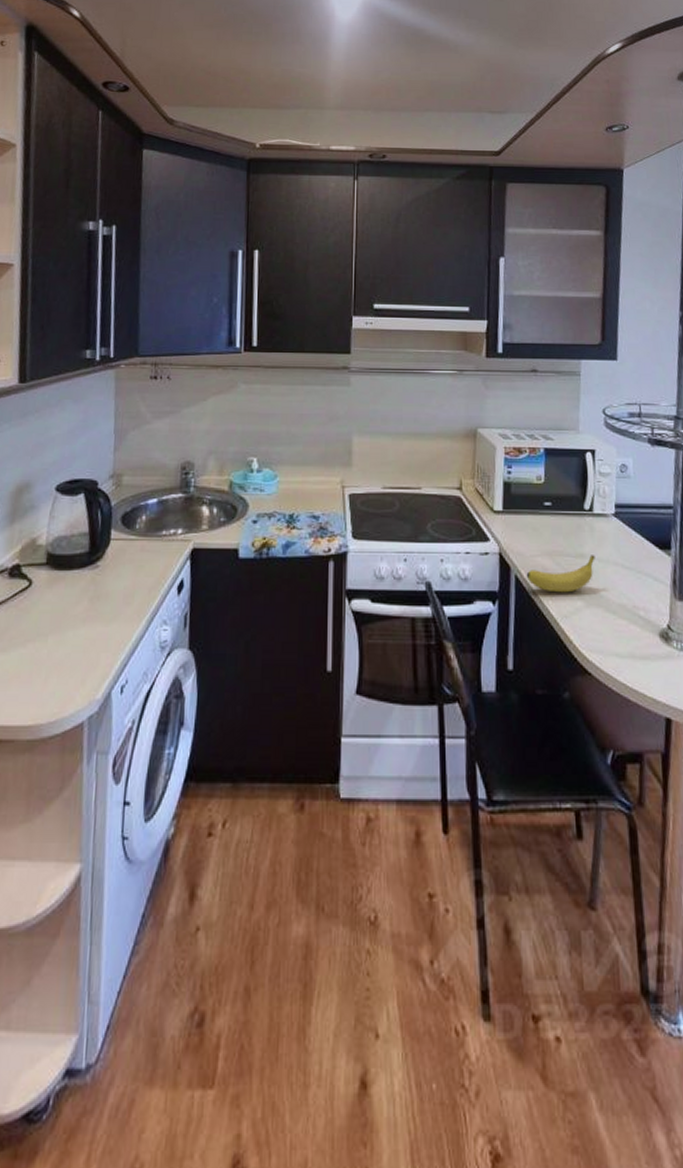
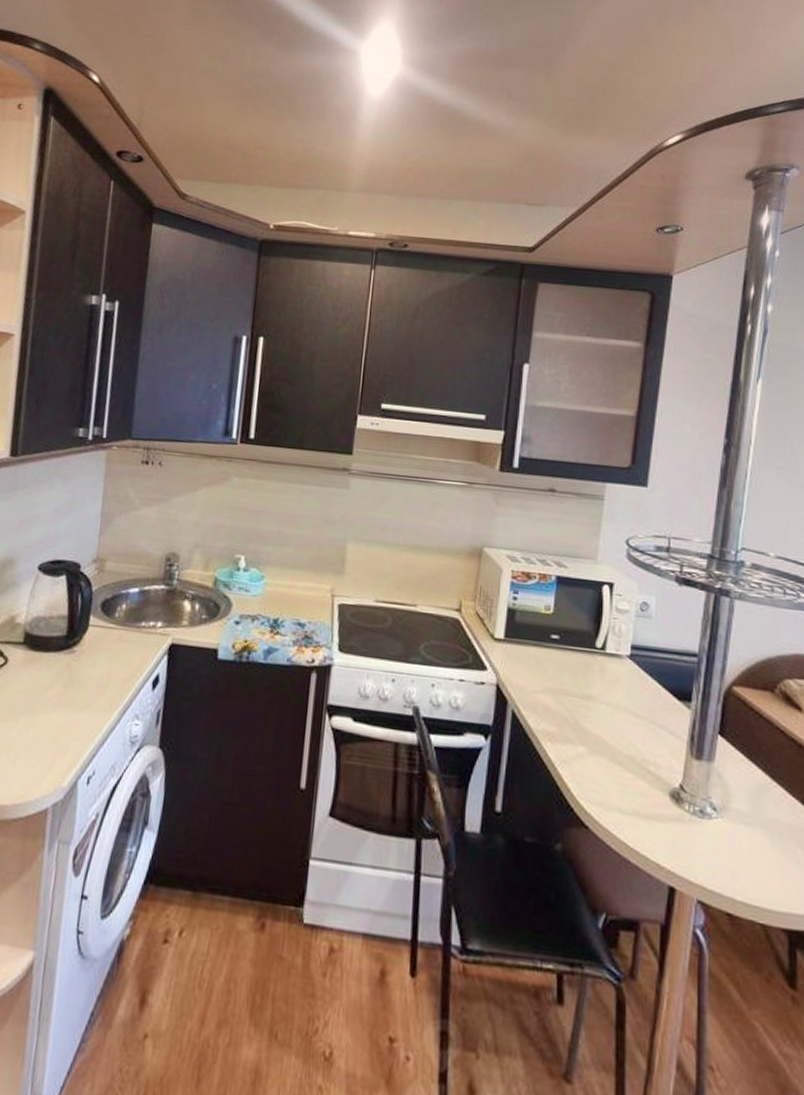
fruit: present [526,555,595,593] -> none [524,697,604,736]

